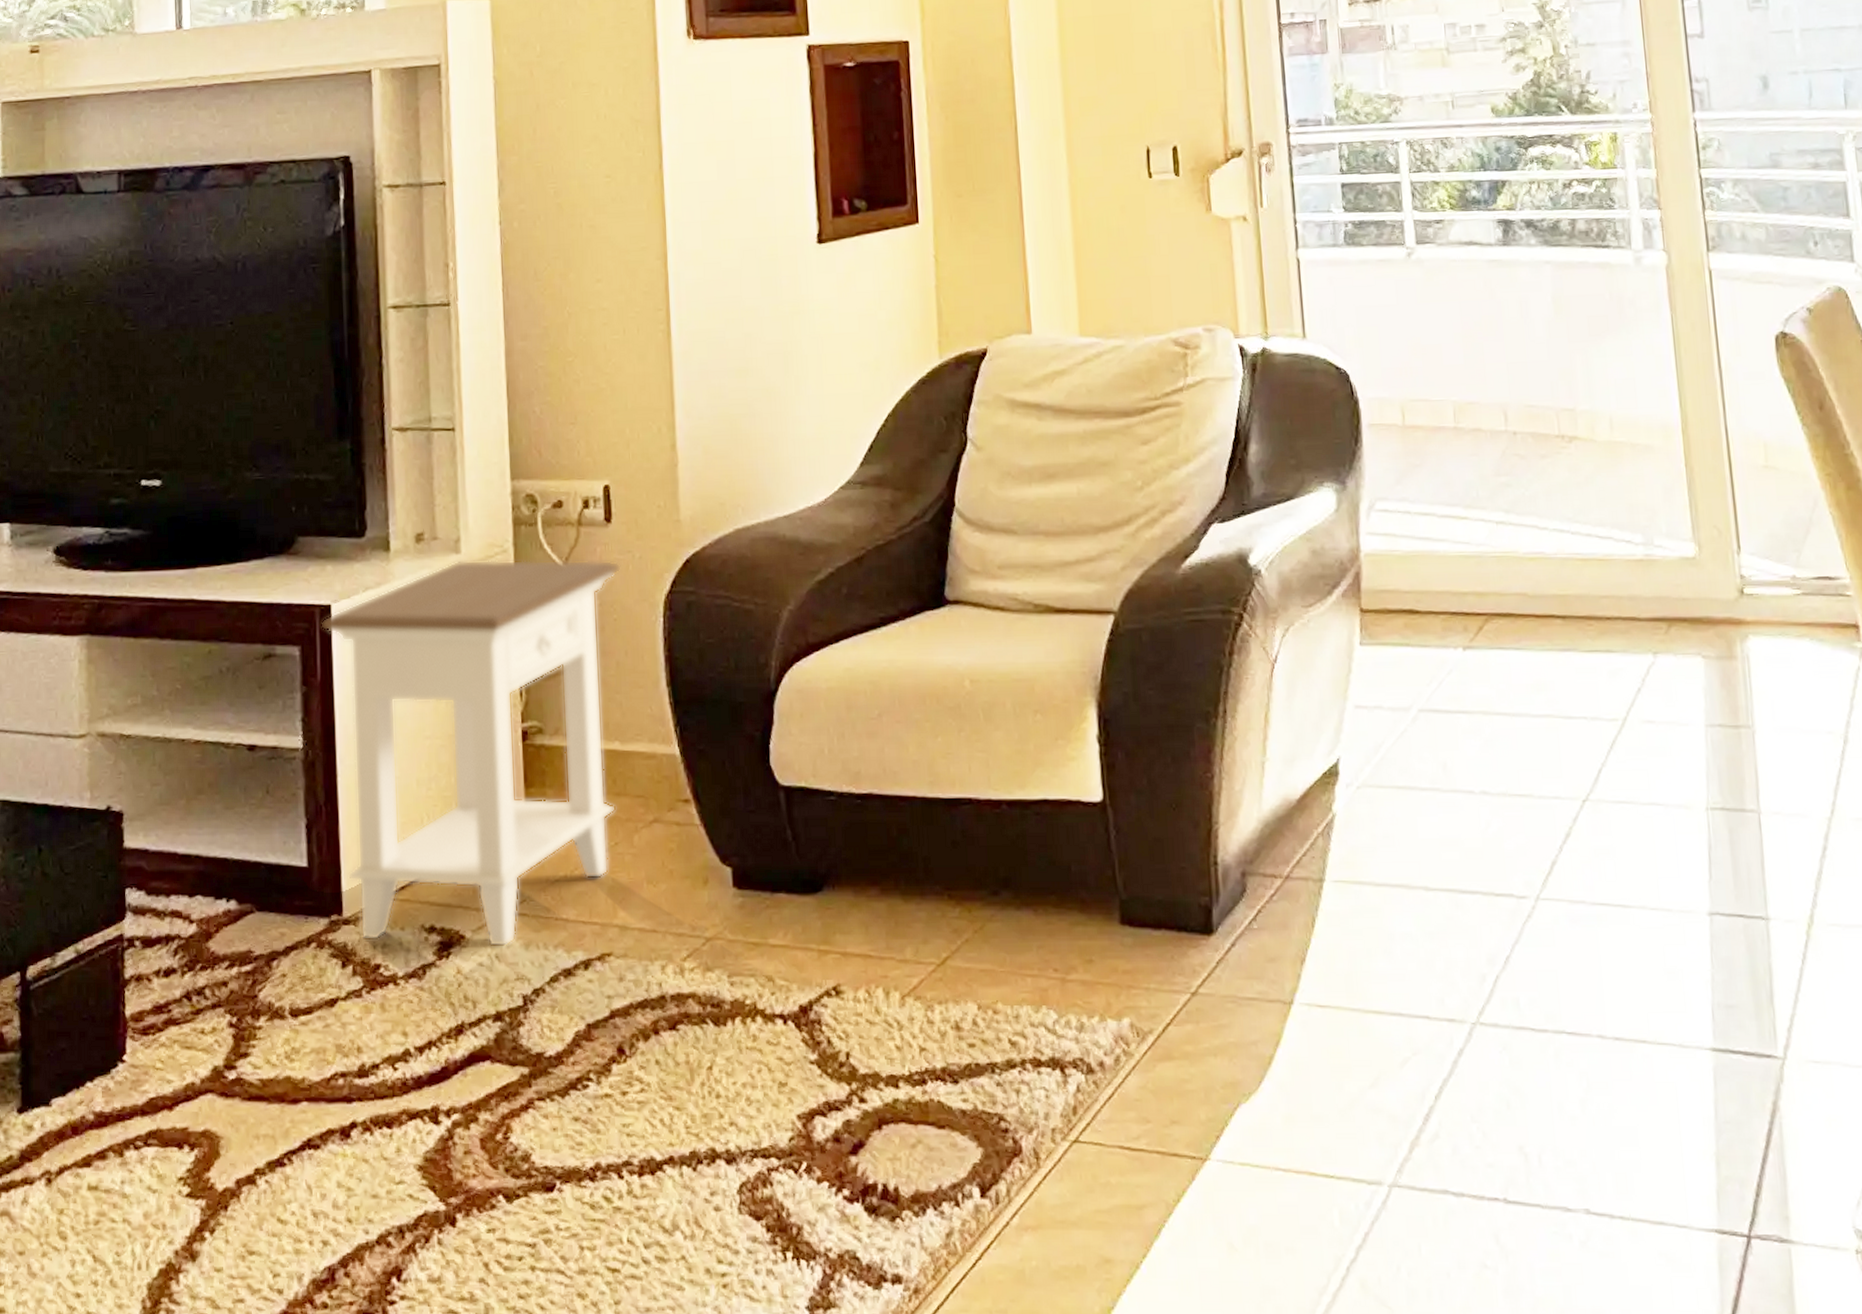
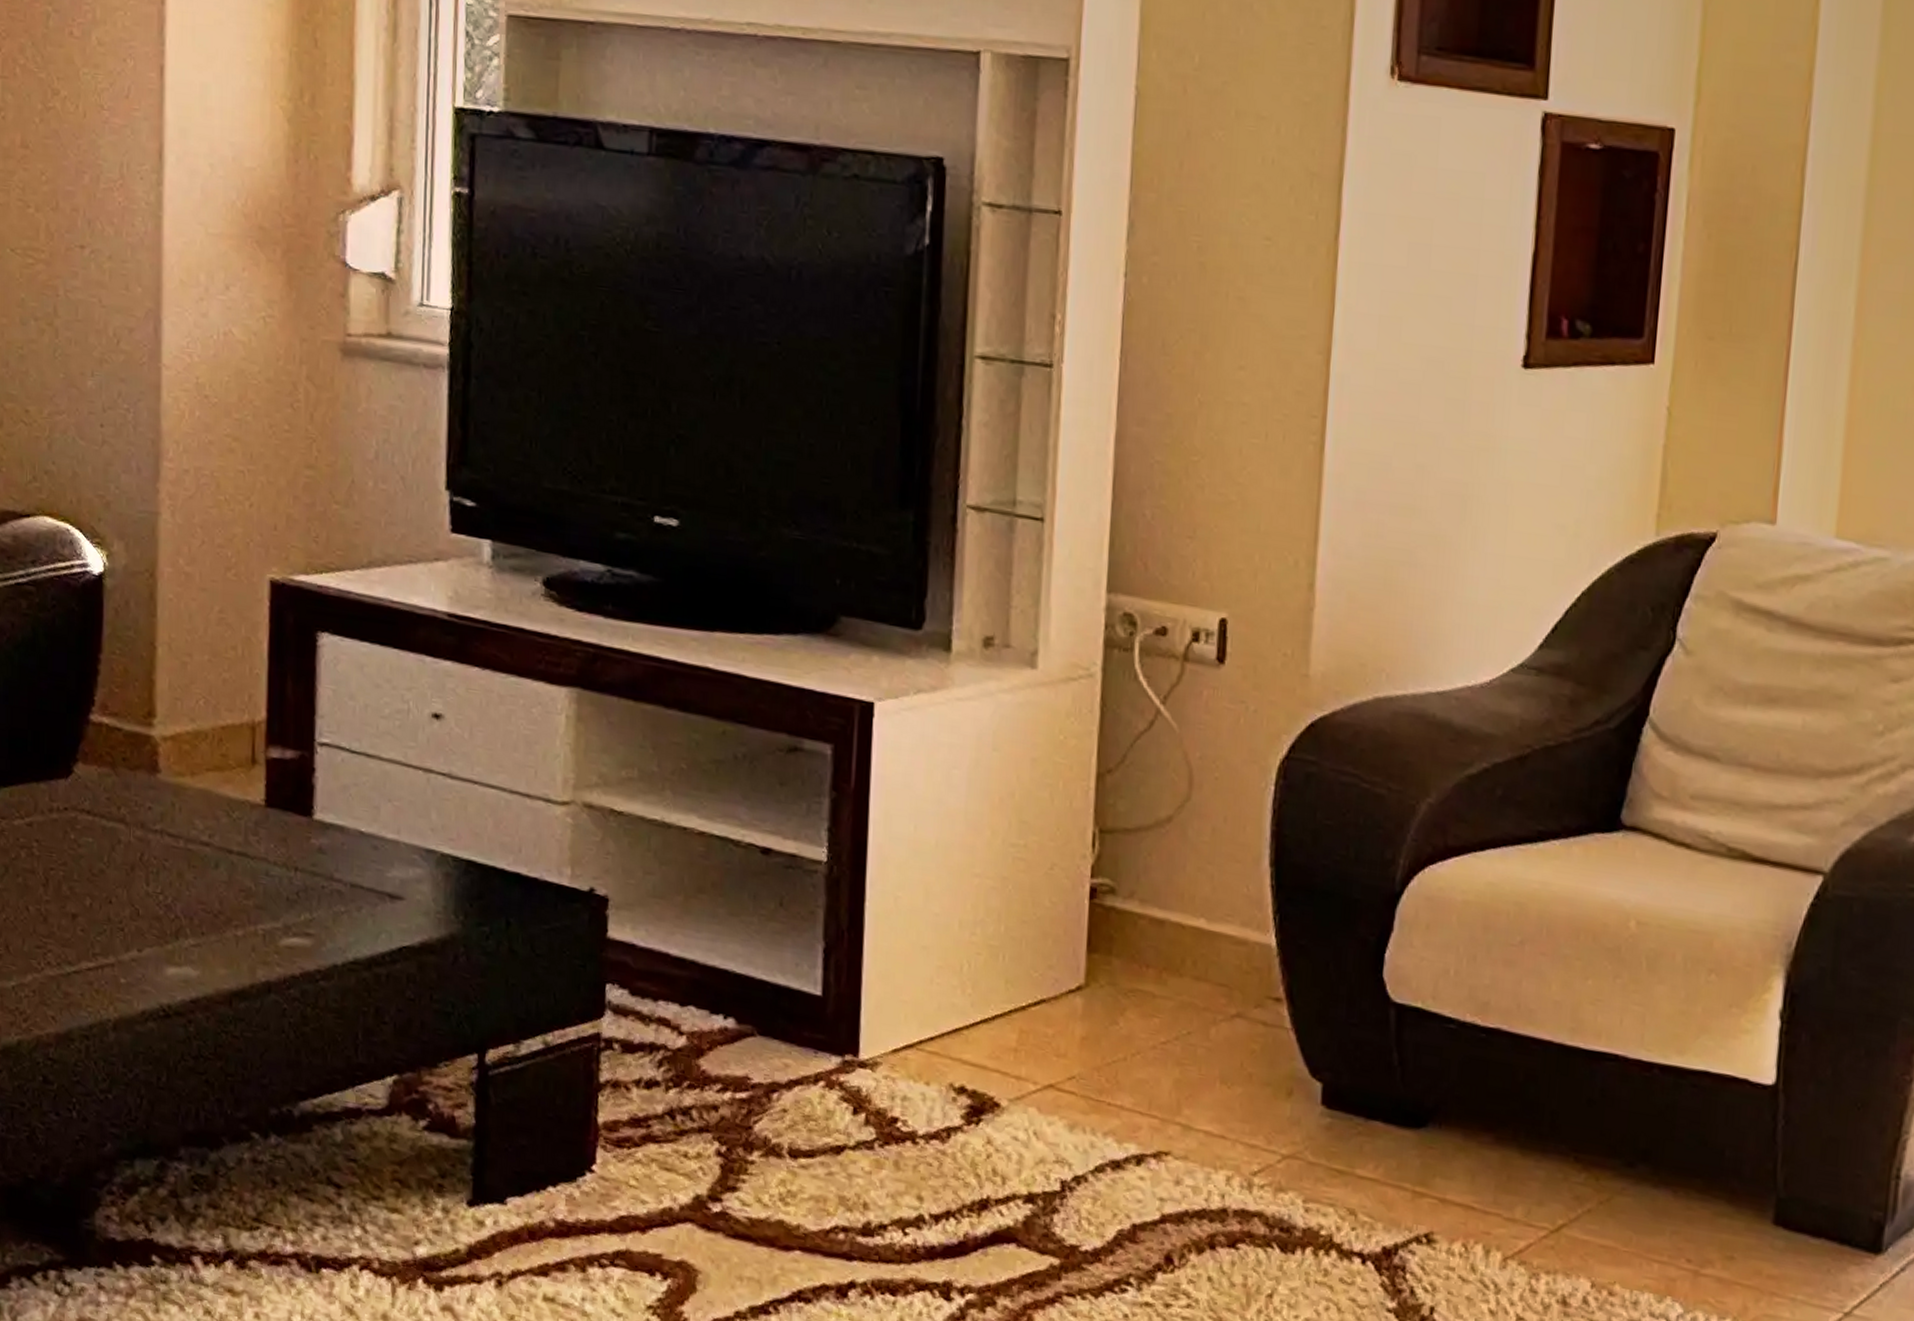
nightstand: present [321,559,621,947] -> none [860,676,1231,1125]

